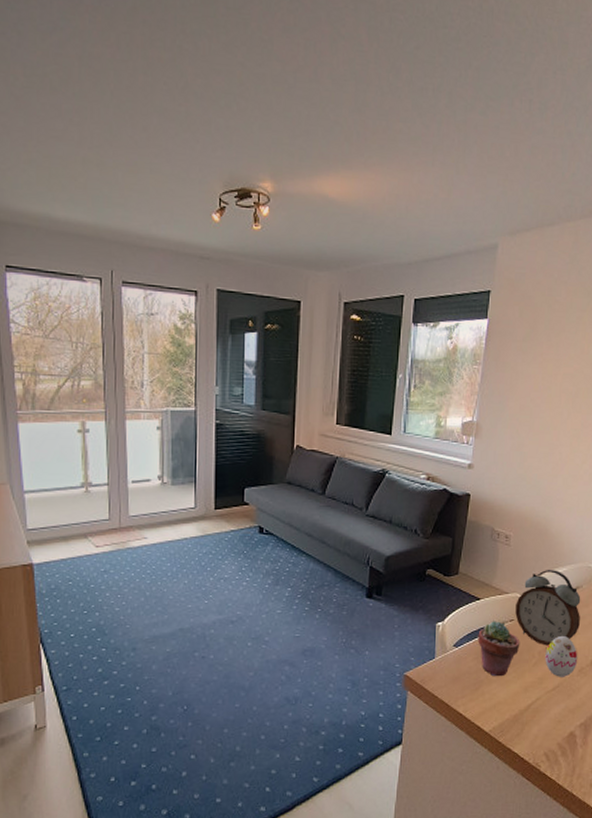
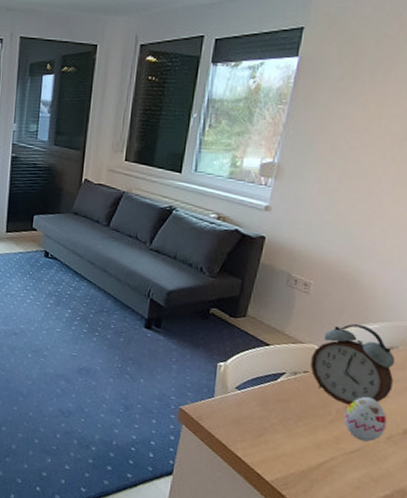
potted succulent: present [478,621,520,677] -> none [264,369,315,428]

